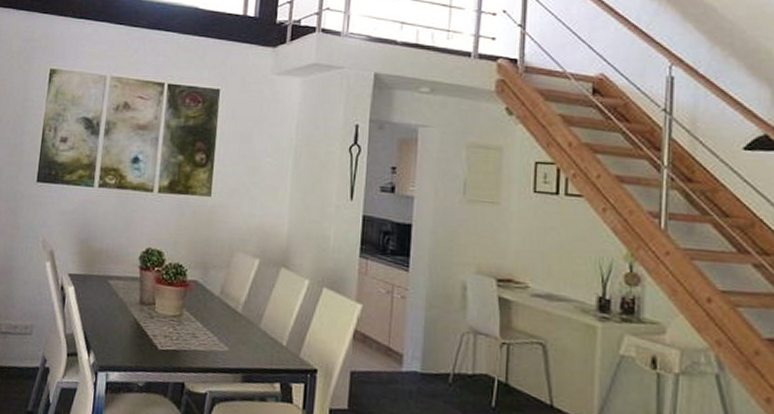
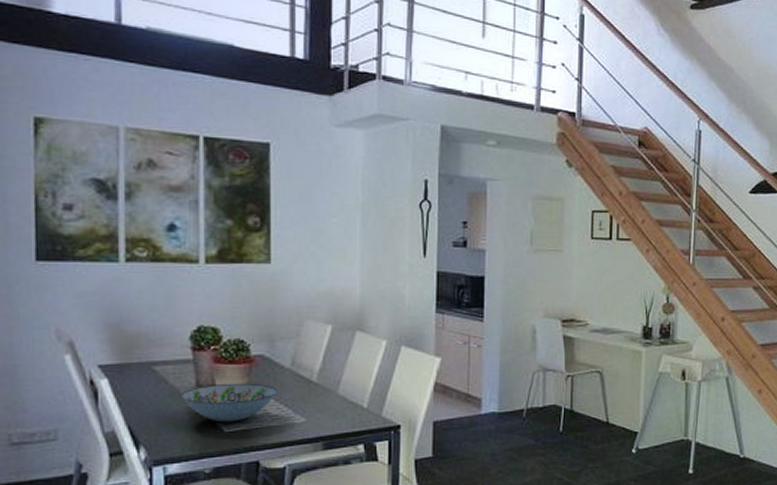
decorative bowl: none [127,303,207,342] -> present [181,383,278,423]

